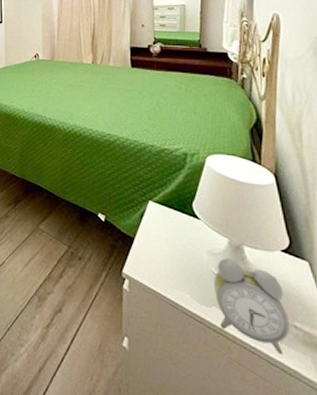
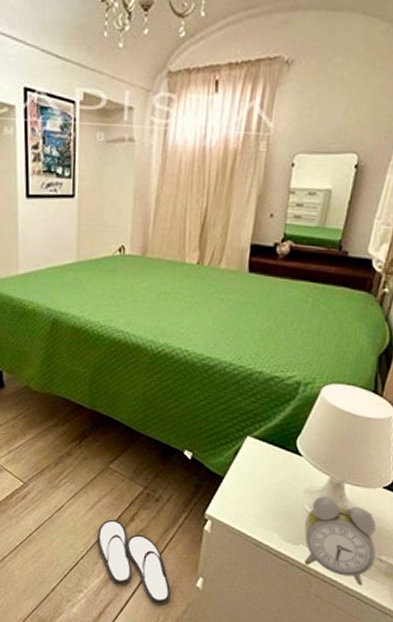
slippers: none [33,275,101,364] -> present [97,519,171,604]

